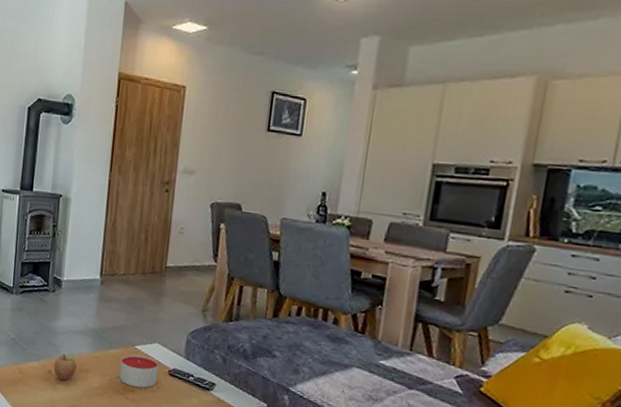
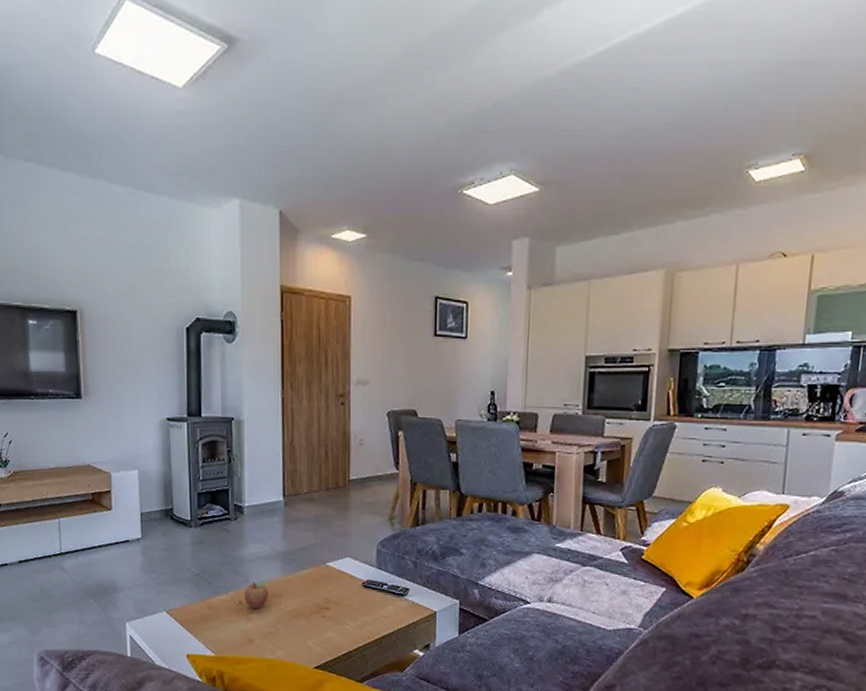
candle: present [119,354,158,388] -> none [313,571,351,605]

